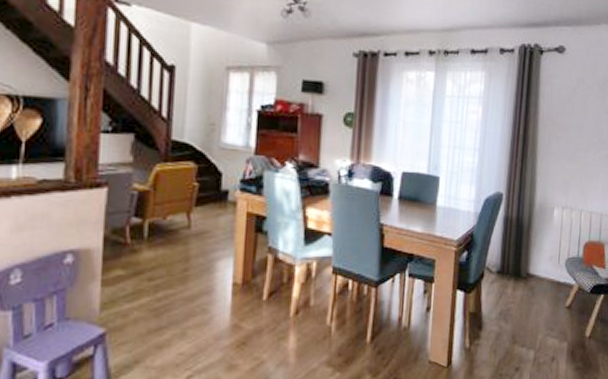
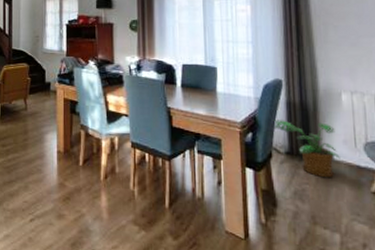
potted plant: none [487,237,545,296] -> present [272,120,340,178]

